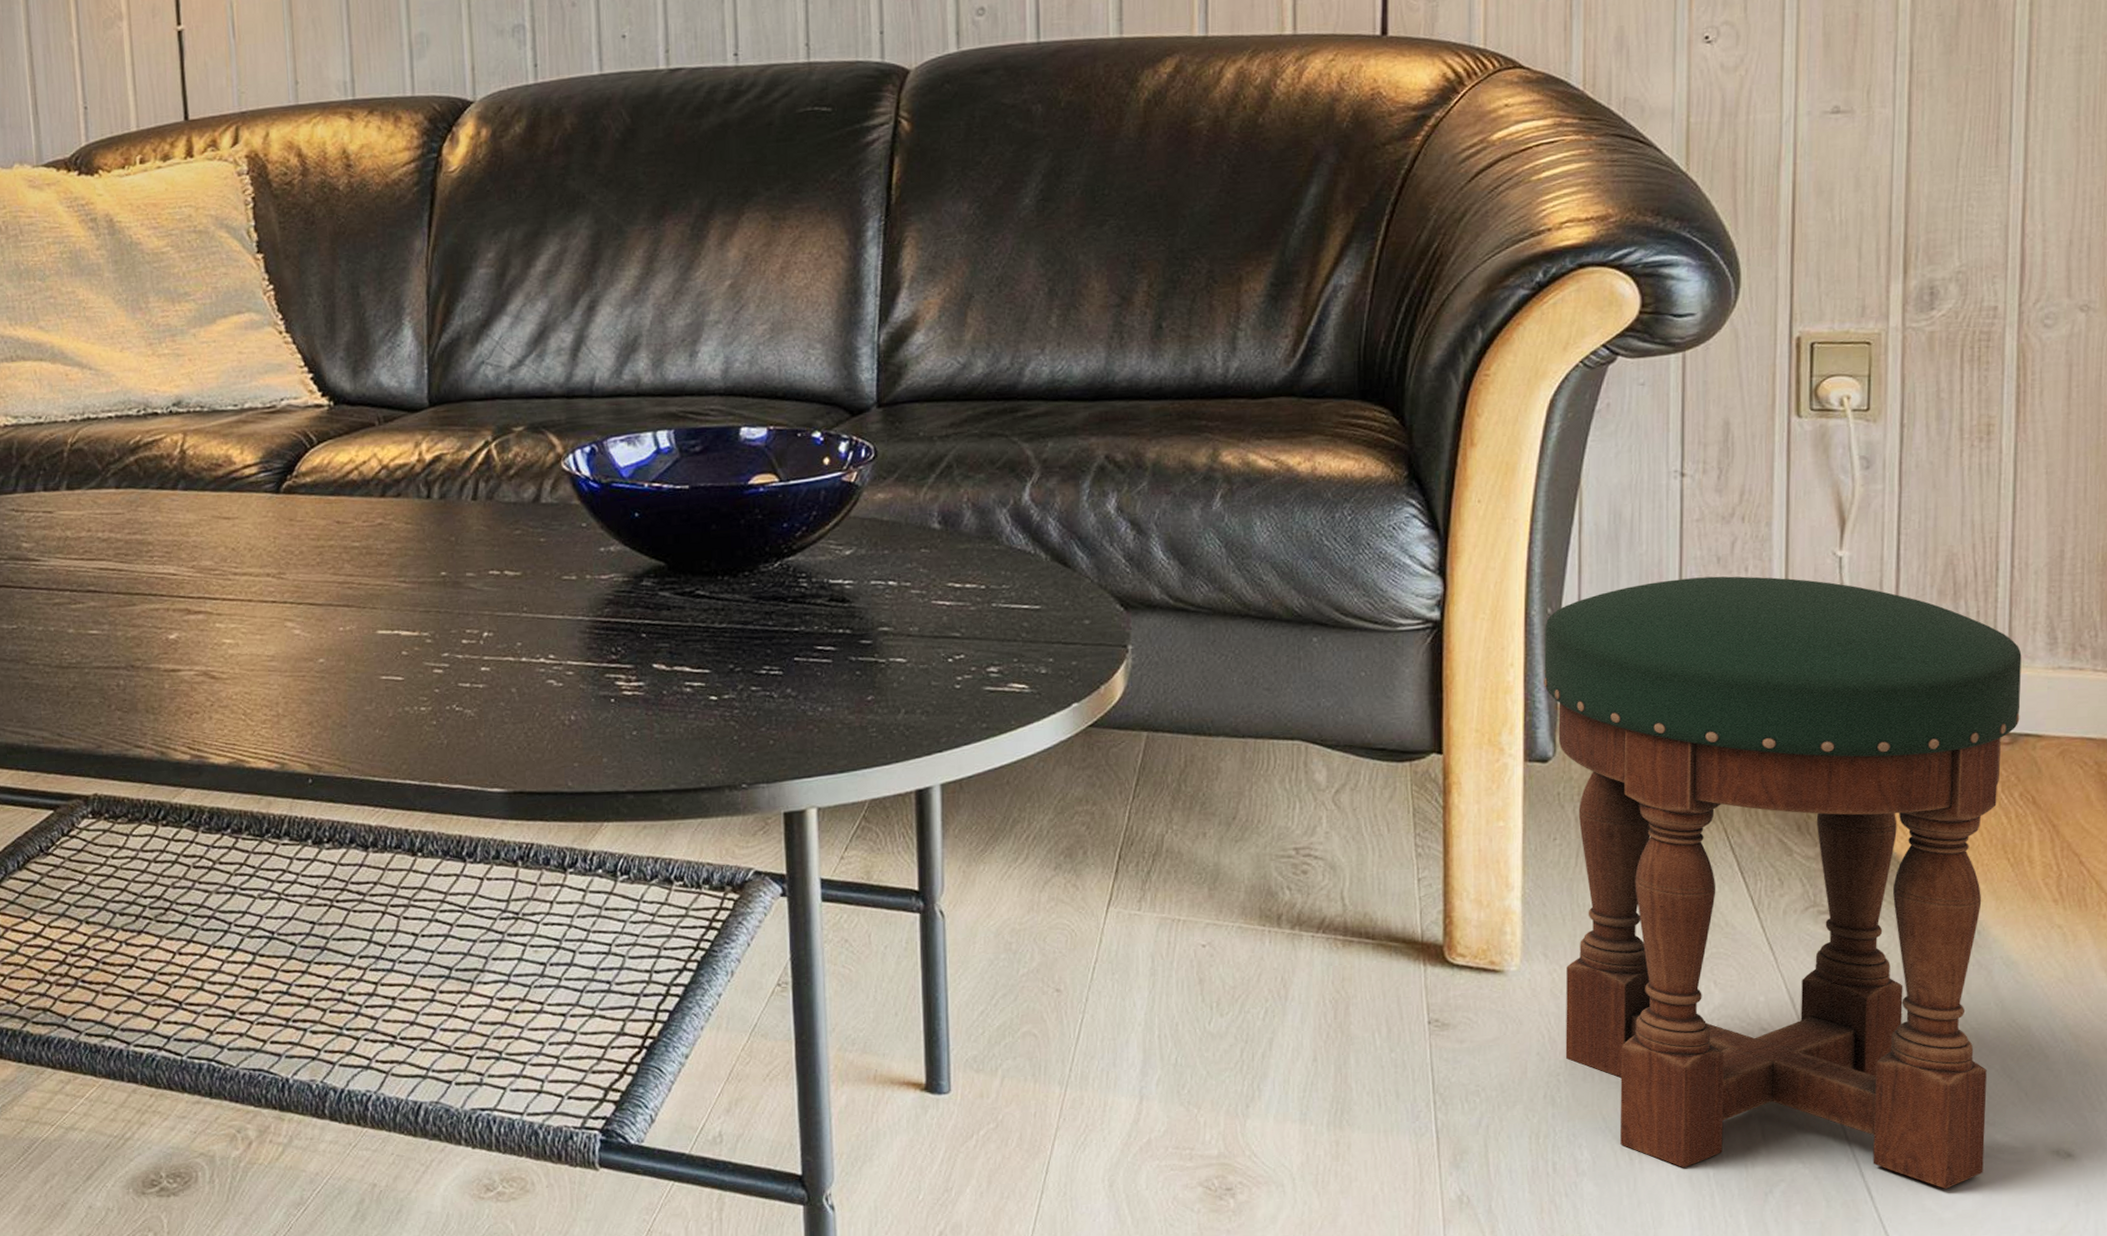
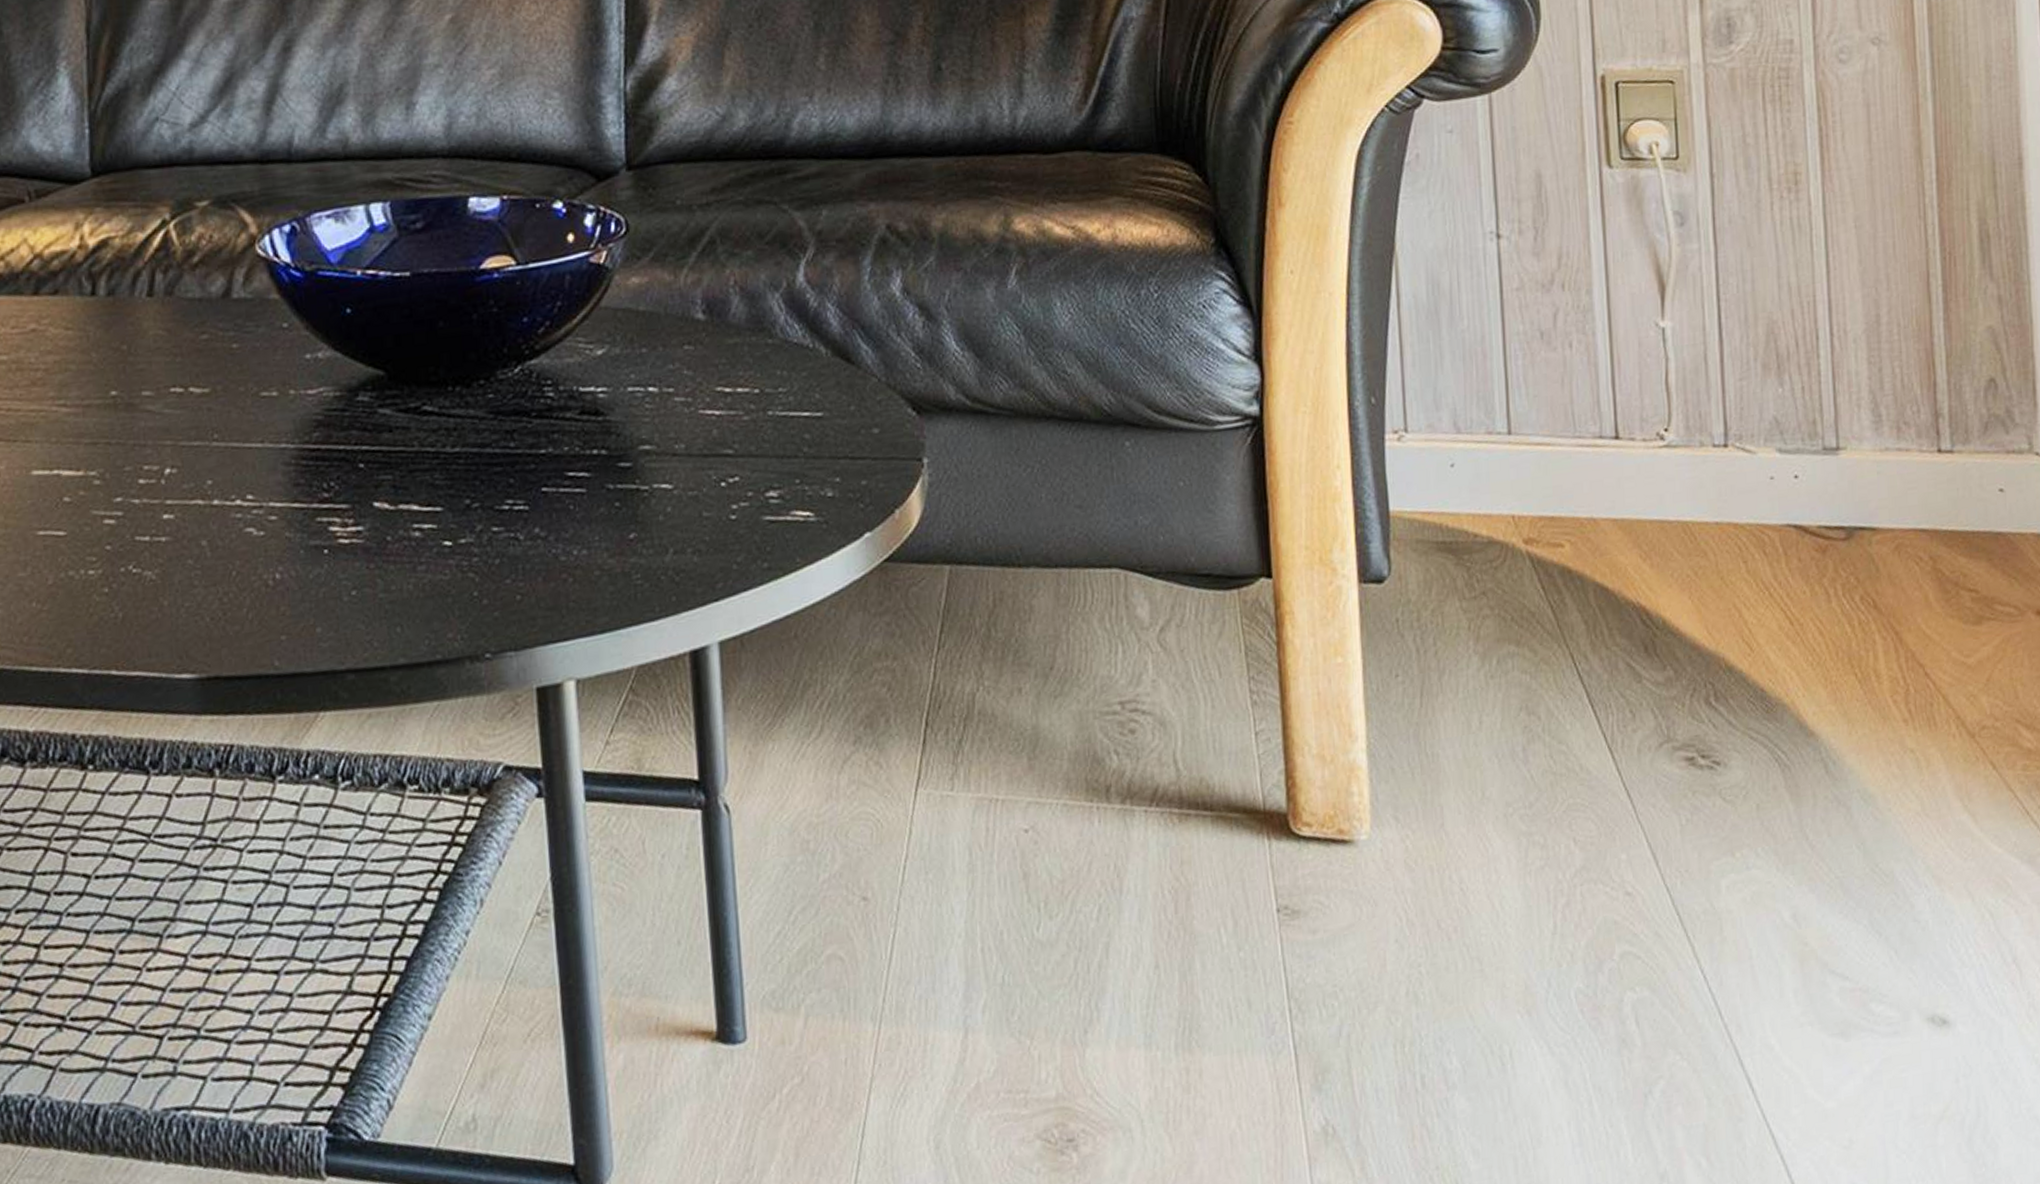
stool: present [1544,576,2022,1189] -> none [1369,353,1862,1073]

